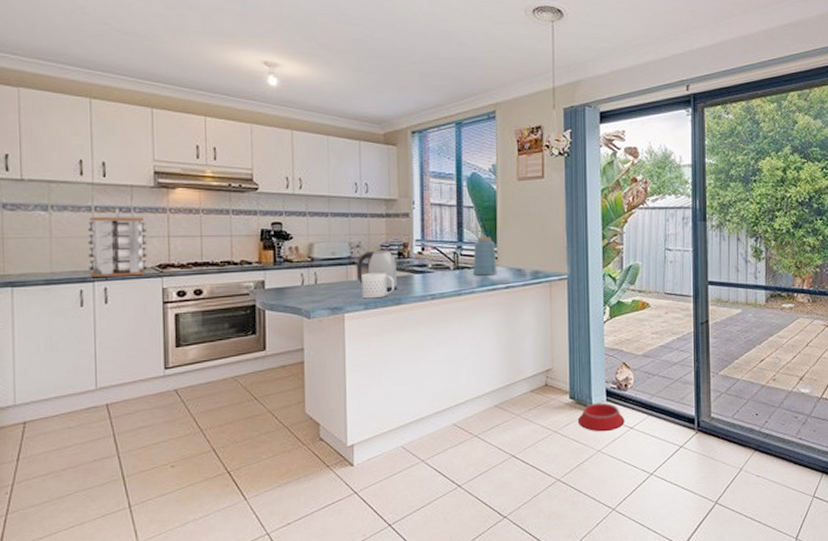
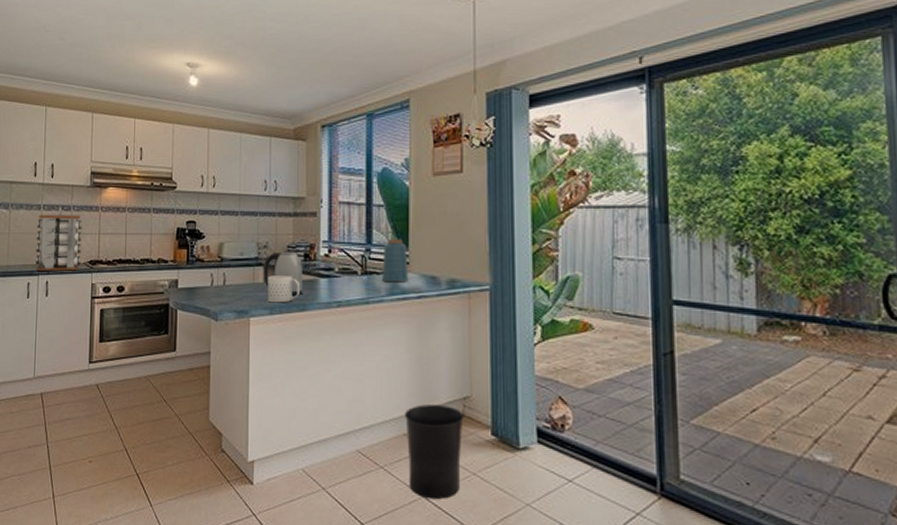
waste bin: none [495,378,546,456] -> present [404,404,464,499]
pet bowl: present [578,402,625,431] -> none [502,443,562,481]

